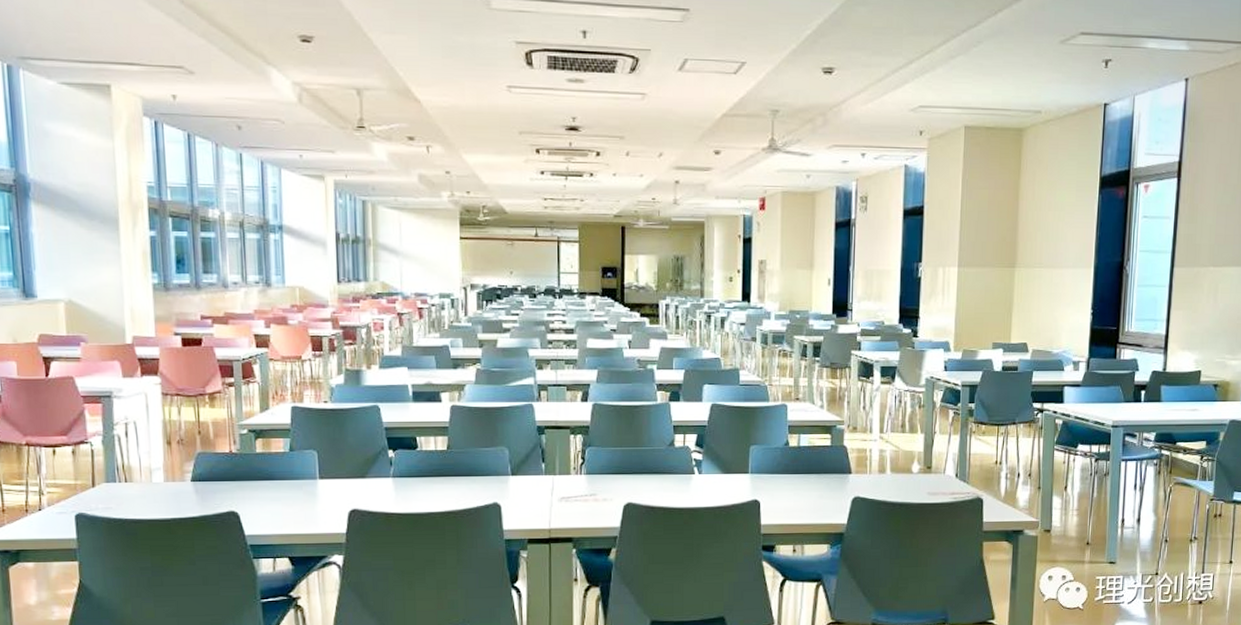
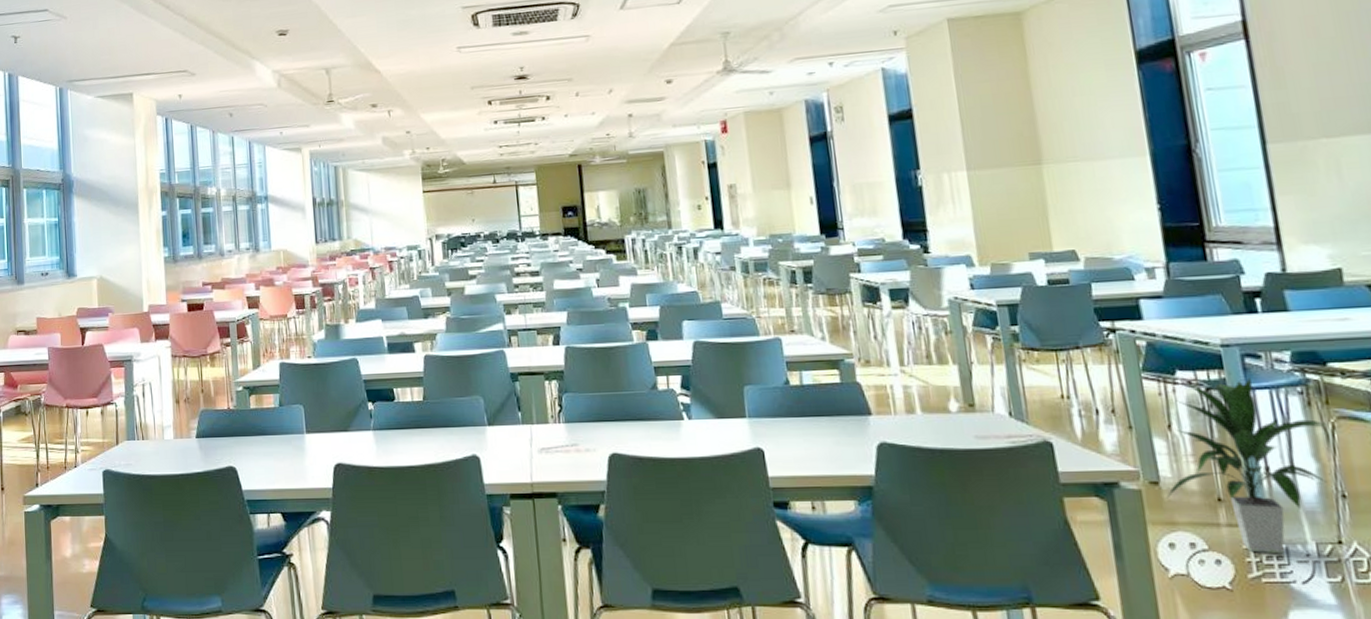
indoor plant: none [1053,451,1167,583] -> present [1166,377,1327,554]

